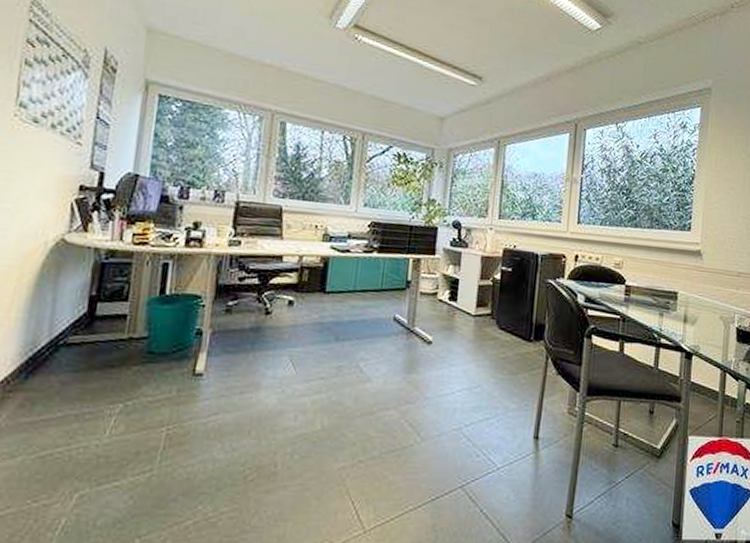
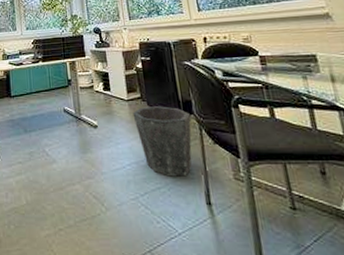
waste bin: none [476,325,541,408] -> present [132,106,192,177]

